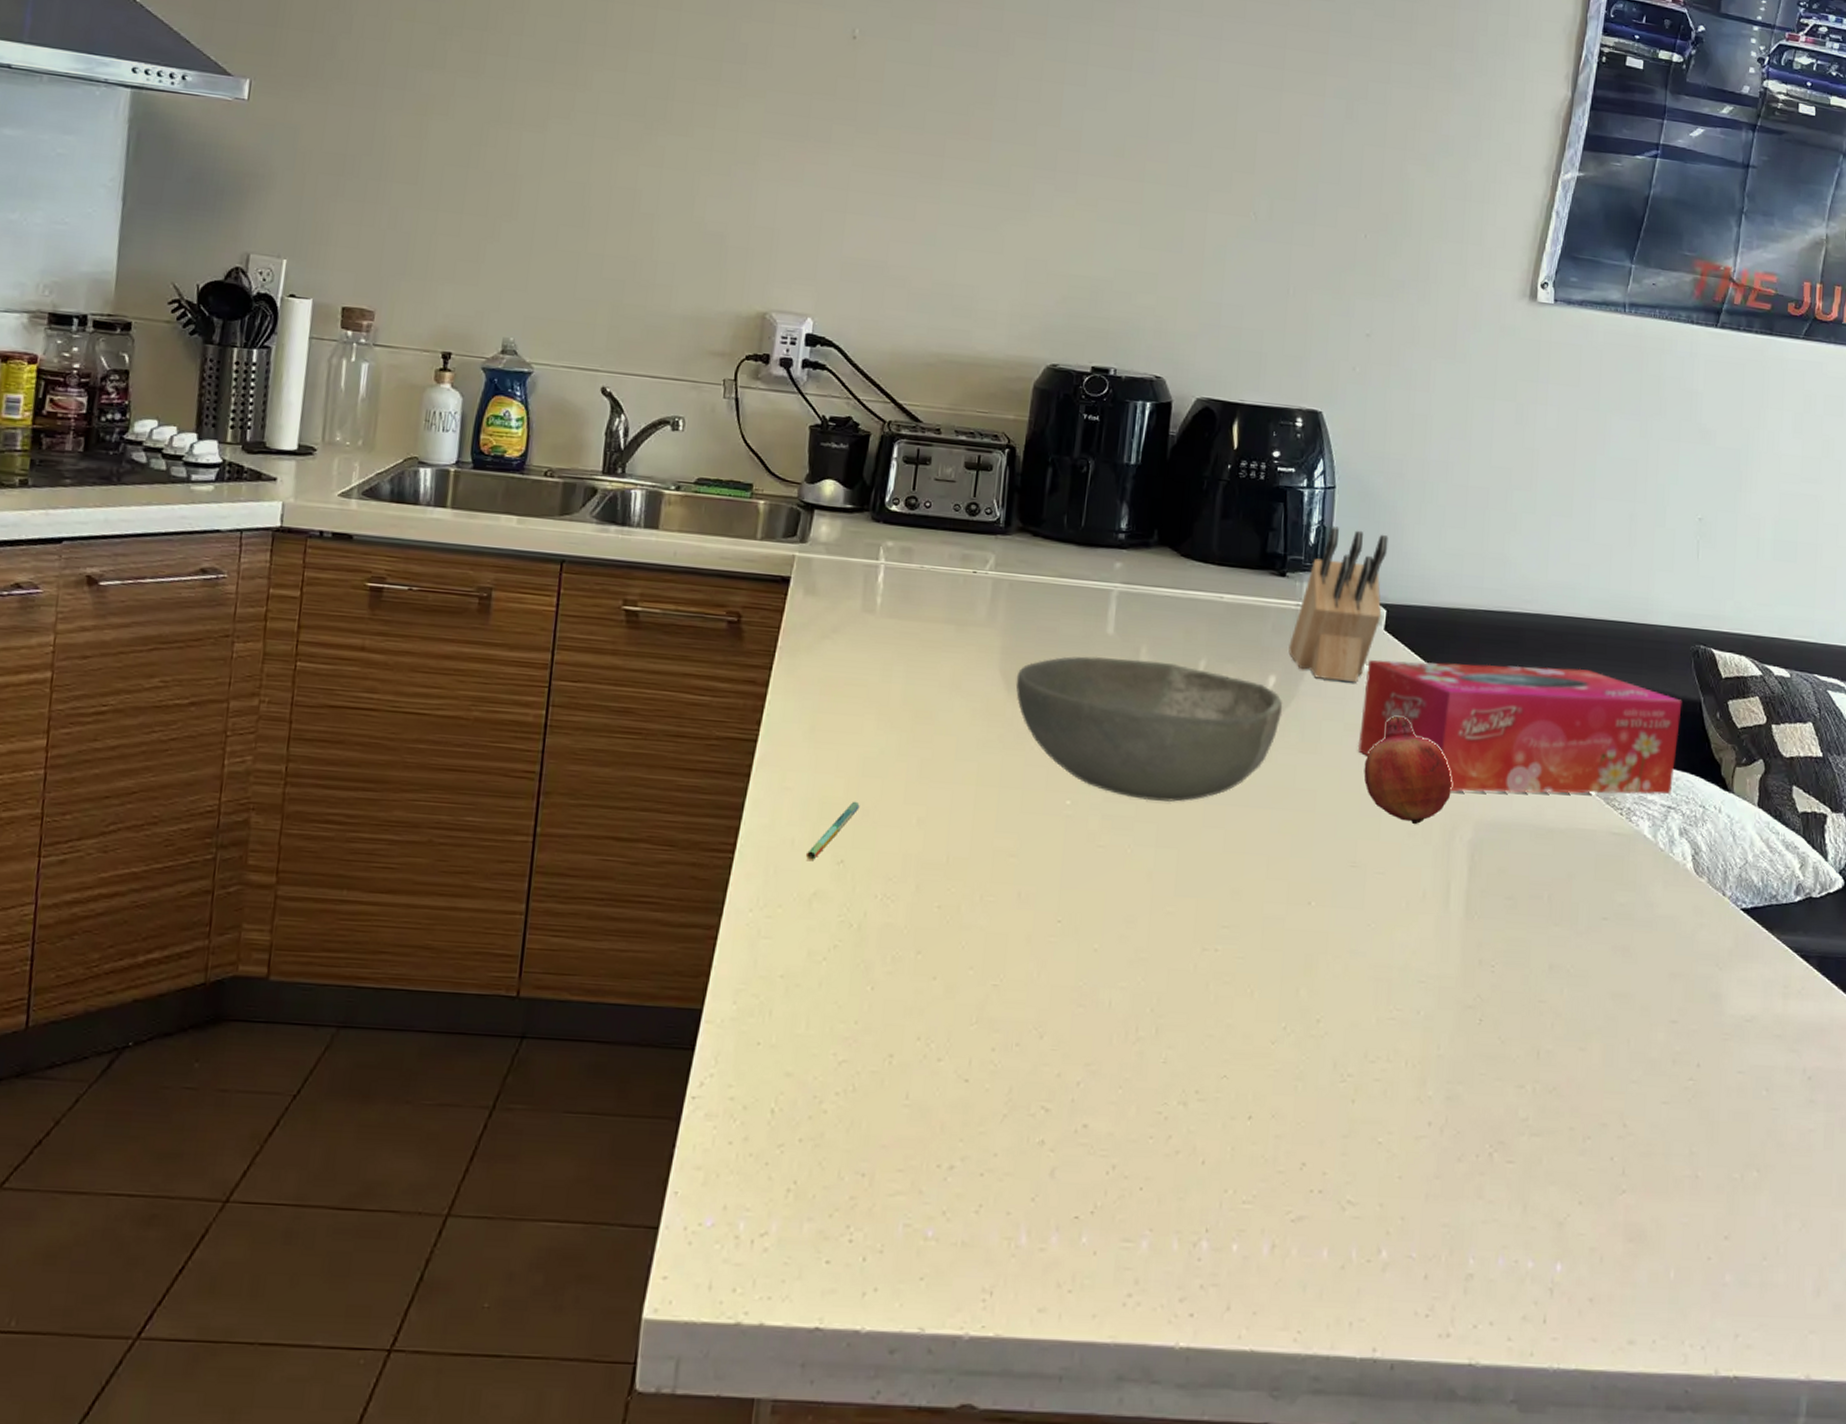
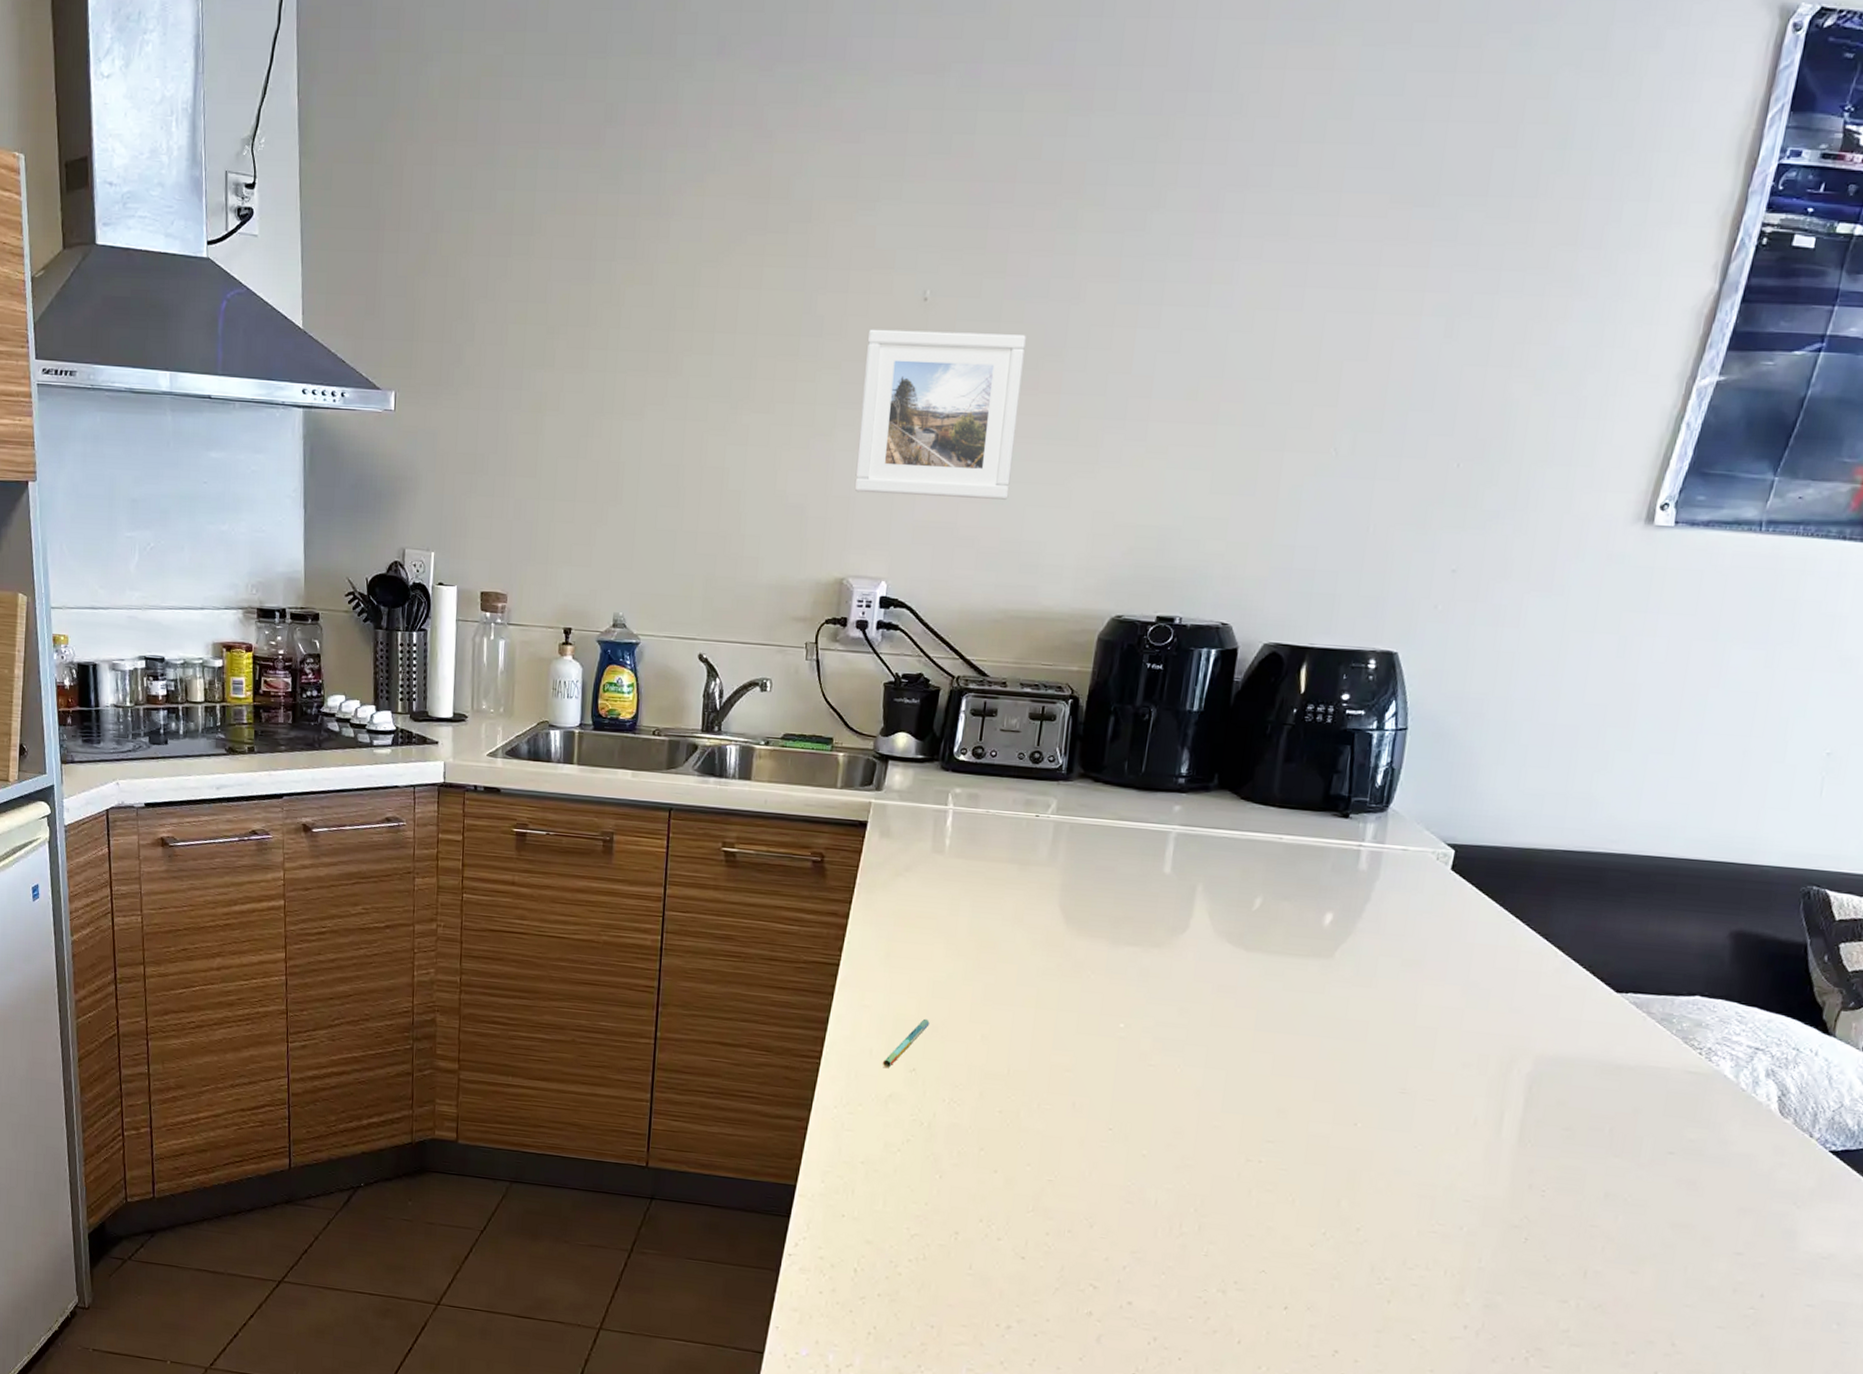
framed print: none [778,61,956,242] -> present [854,329,1026,500]
bowl: present [1015,656,1283,802] -> none [1074,893,1339,1028]
knife block: present [1288,526,1389,683] -> none [1347,768,1462,921]
tissue box: present [1357,660,1682,795] -> none [1415,899,1785,1036]
fruit: present [1364,716,1452,825] -> none [1419,953,1514,1057]

